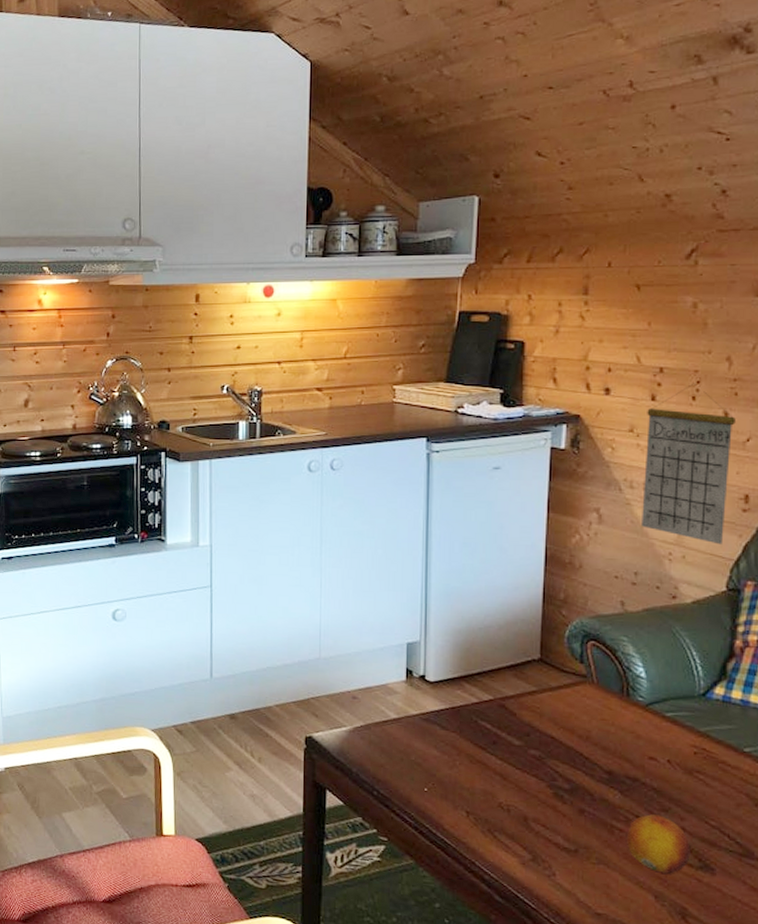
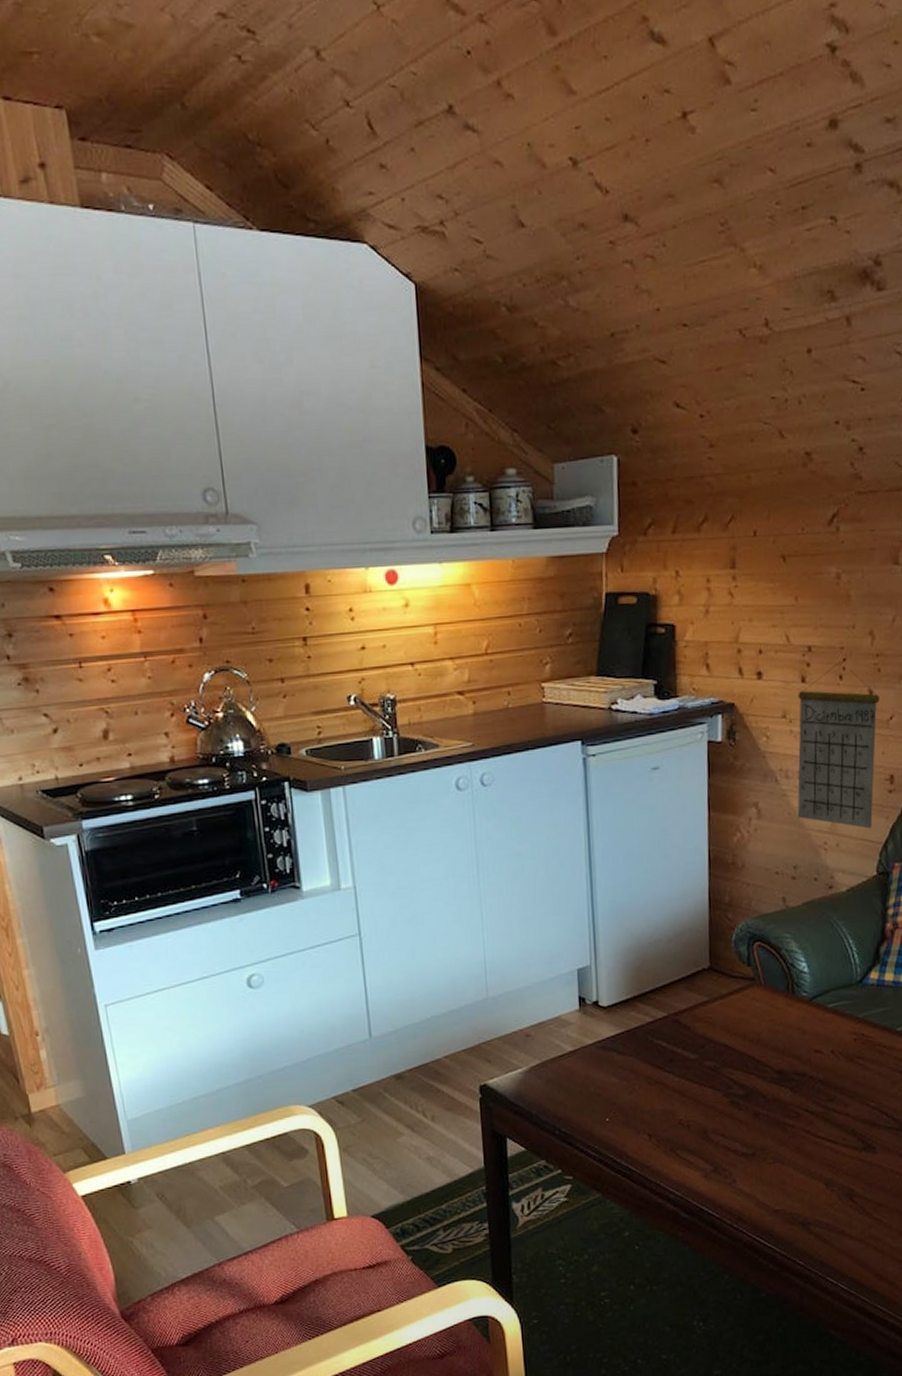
fruit: present [627,814,691,874] -> none [798,1105,855,1160]

